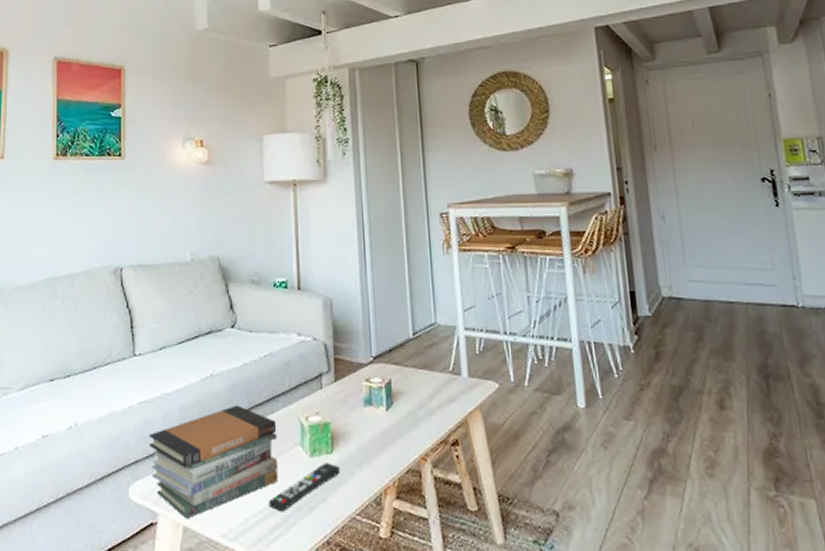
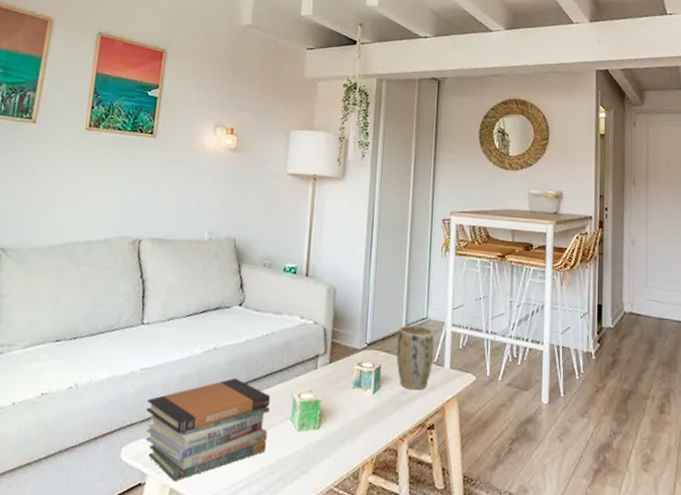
remote control: present [269,463,341,512] -> none [254,437,325,480]
plant pot: none [405,332,448,404] -> present [396,324,434,390]

